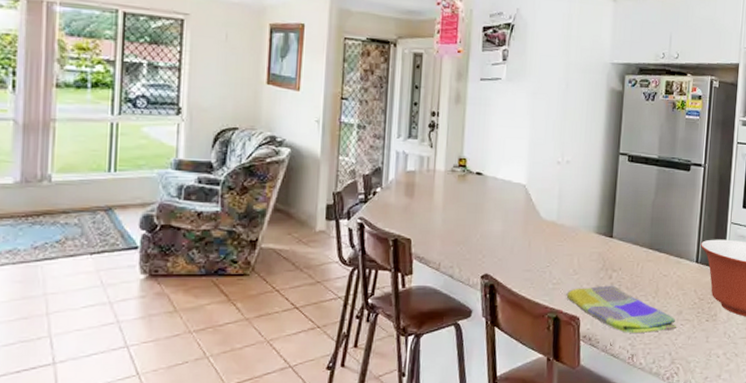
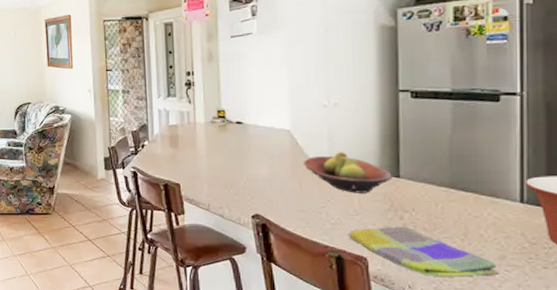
fruit bowl: none [535,210,607,253] -> present [304,152,392,193]

